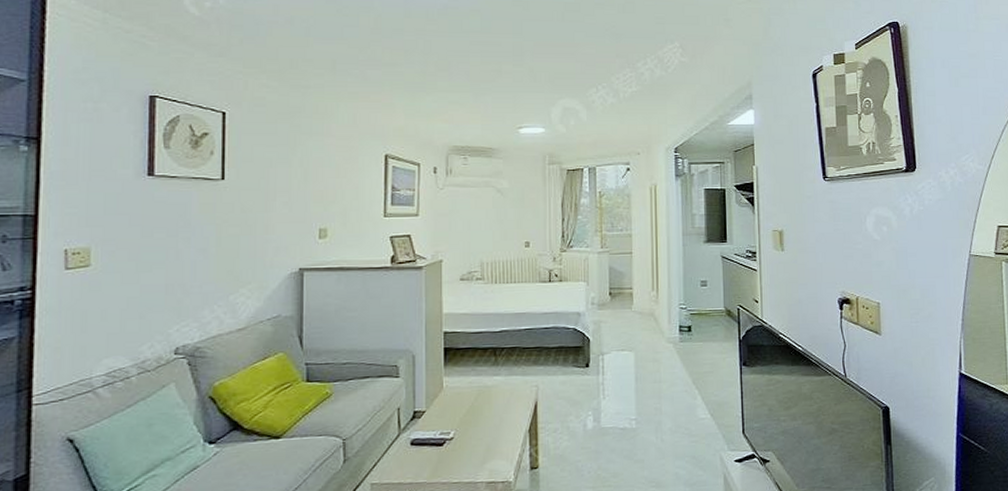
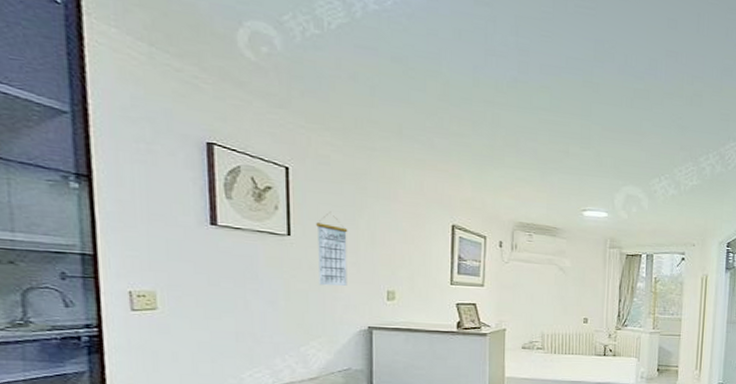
calendar: none [250,152,281,229] -> present [316,211,348,286]

